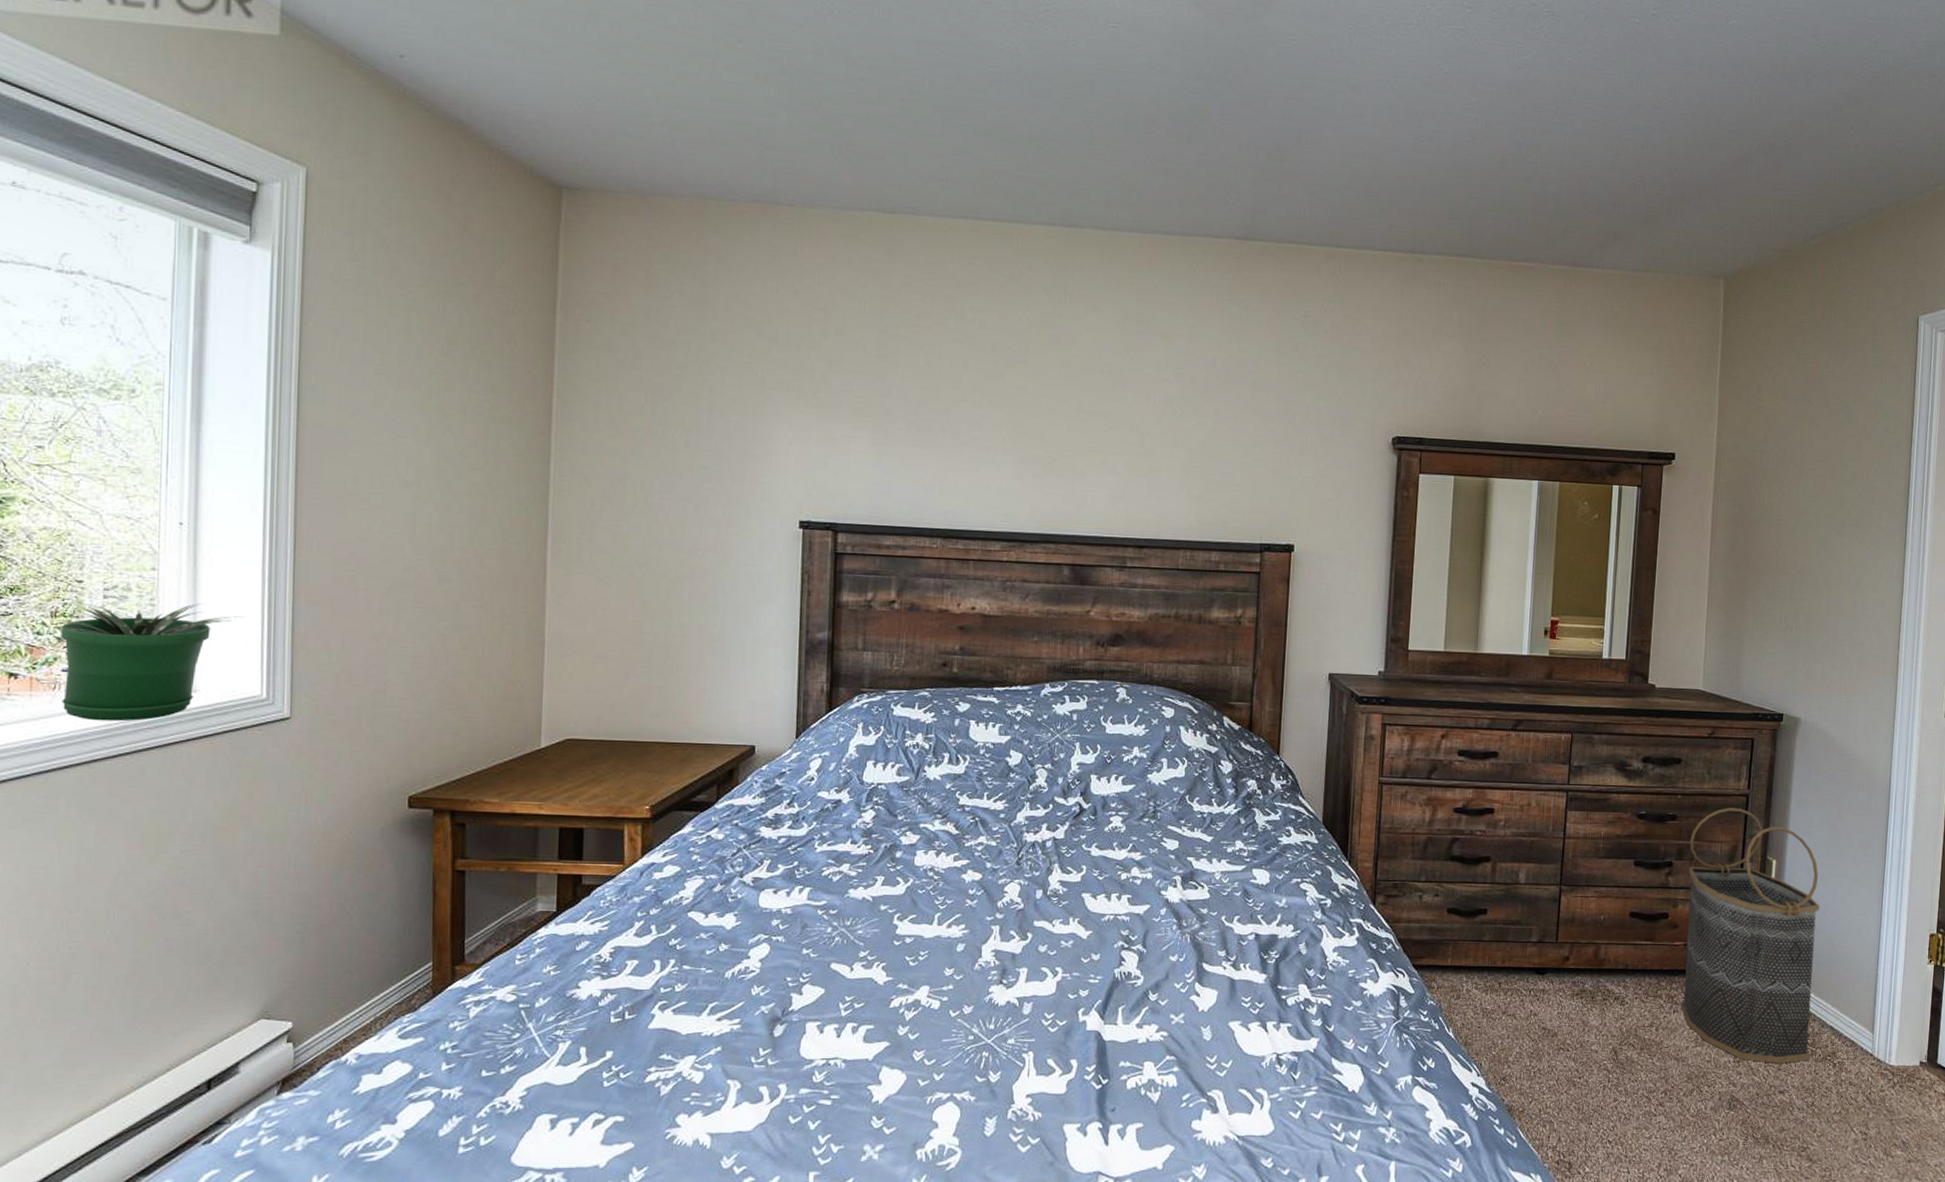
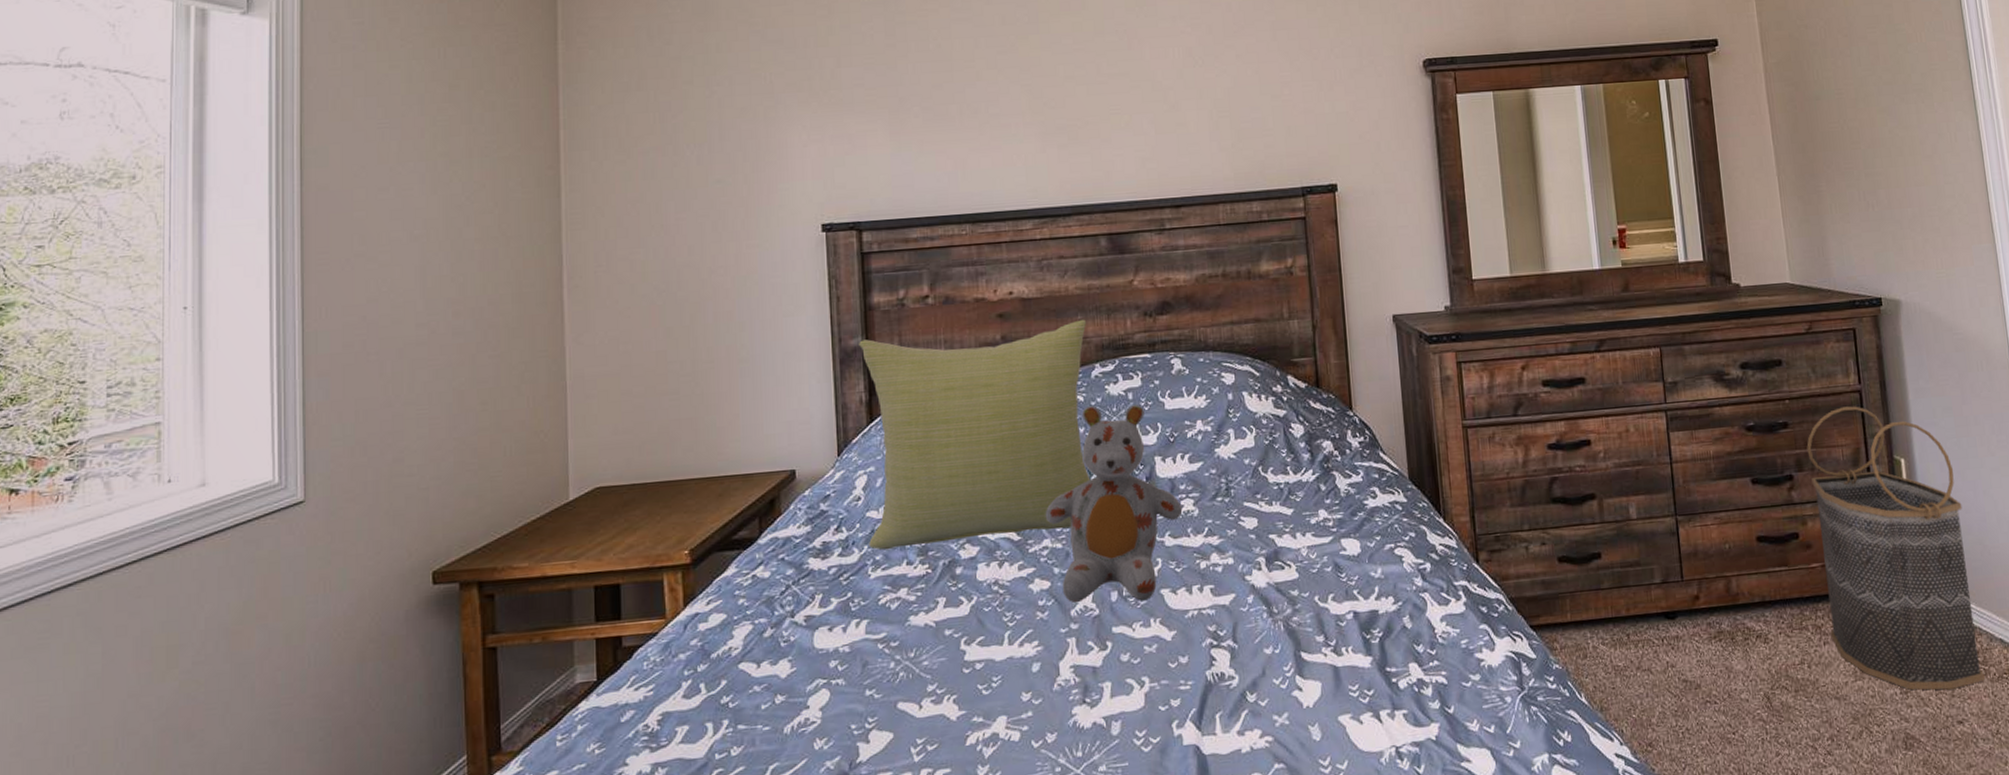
planter: present [53,603,245,722] -> none [55,390,254,531]
pillow: none [818,634,1042,829] -> present [859,319,1091,550]
stuffed bear: none [983,721,1111,901] -> present [1045,405,1183,604]

